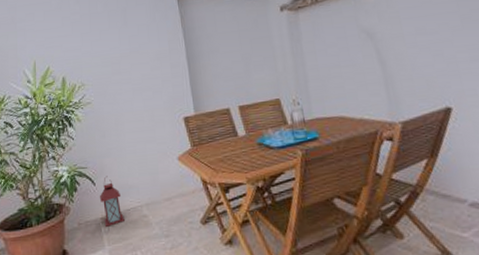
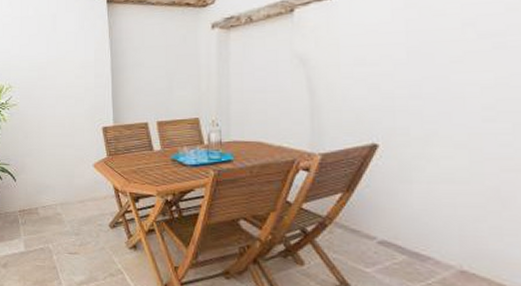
lantern: present [100,176,125,227] -> none [19,174,40,219]

